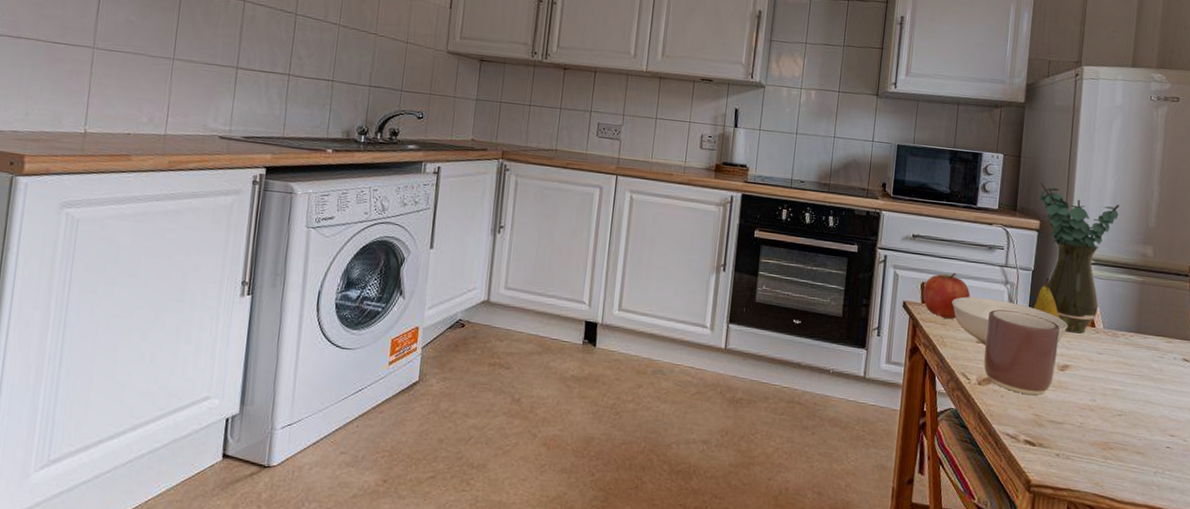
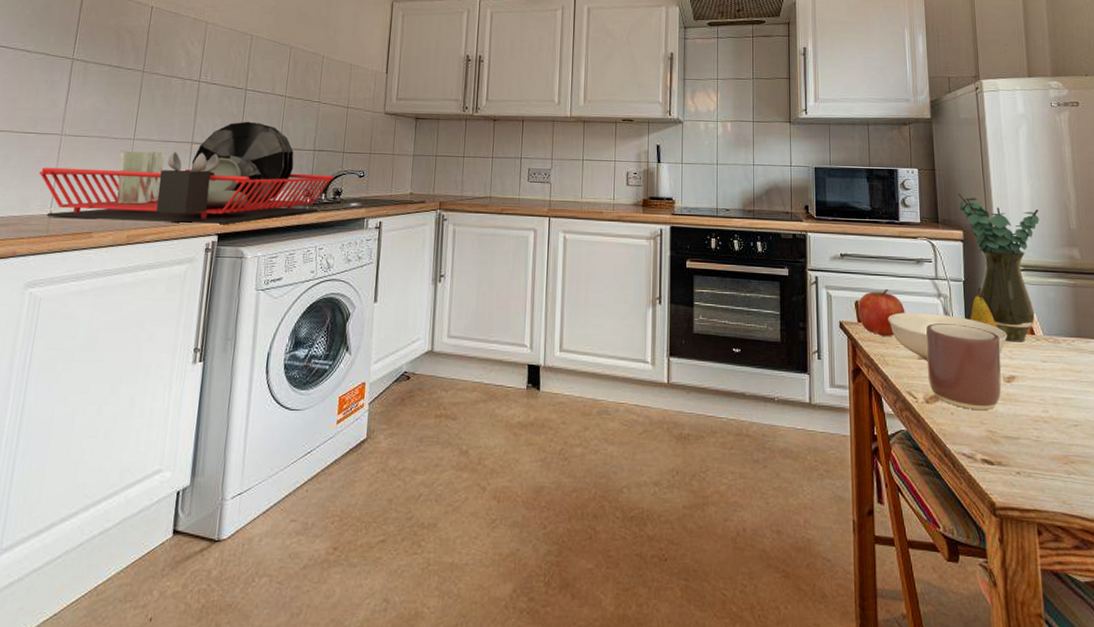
dish rack: none [71,49,391,158] -> present [39,121,335,225]

